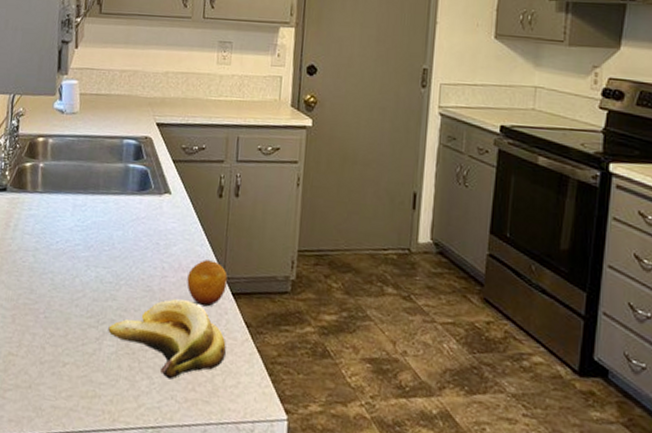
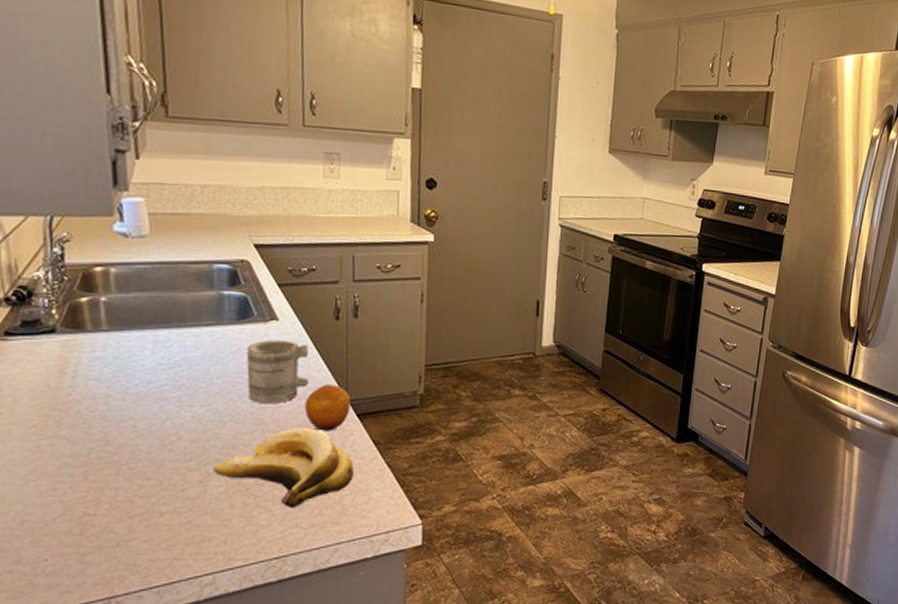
mug: none [141,211,195,273] -> present [246,339,310,404]

